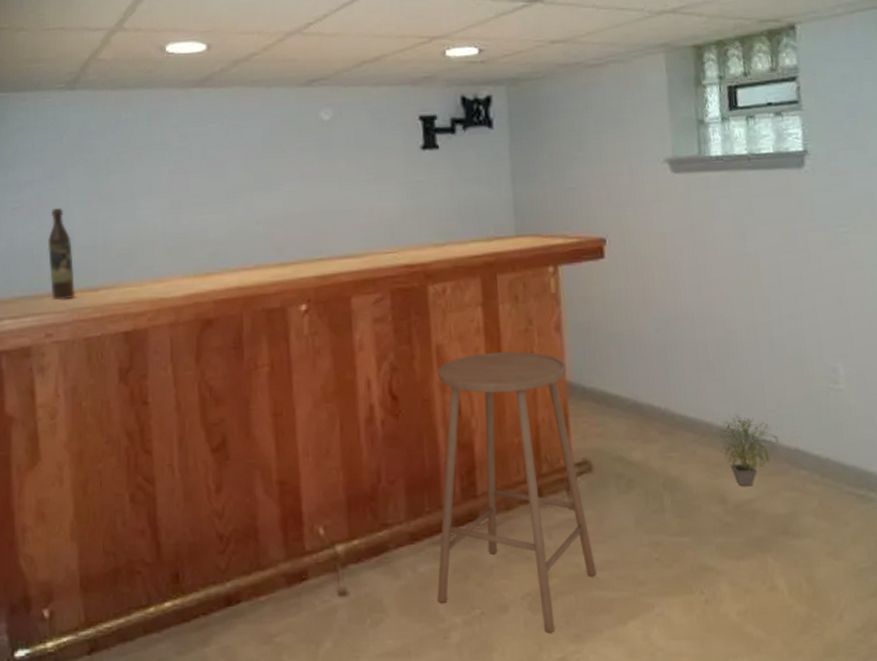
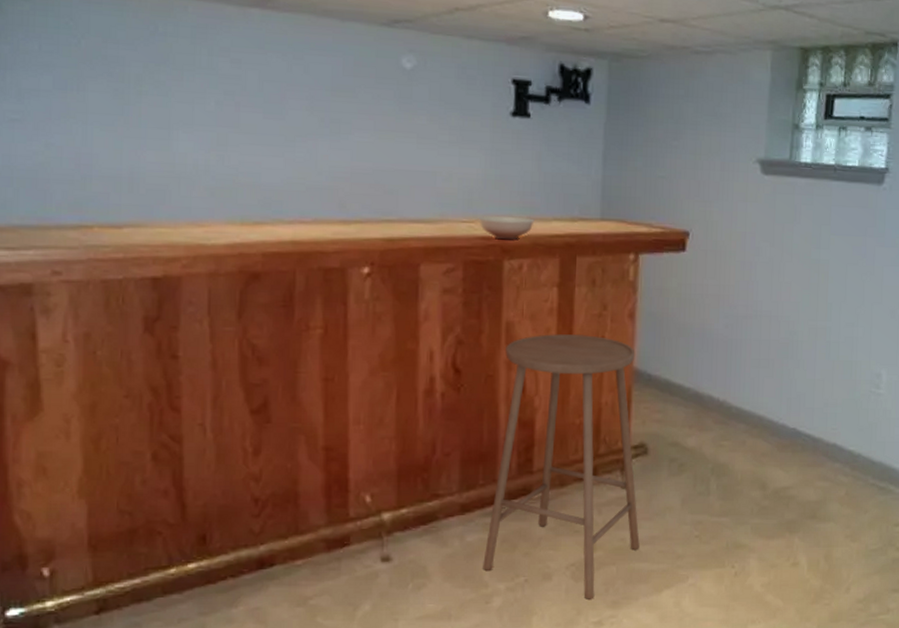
wine bottle: present [47,208,76,300] -> none [56,127,93,235]
bowl: none [401,242,453,265] -> present [479,215,535,239]
potted plant: present [716,413,781,487] -> none [766,408,824,475]

